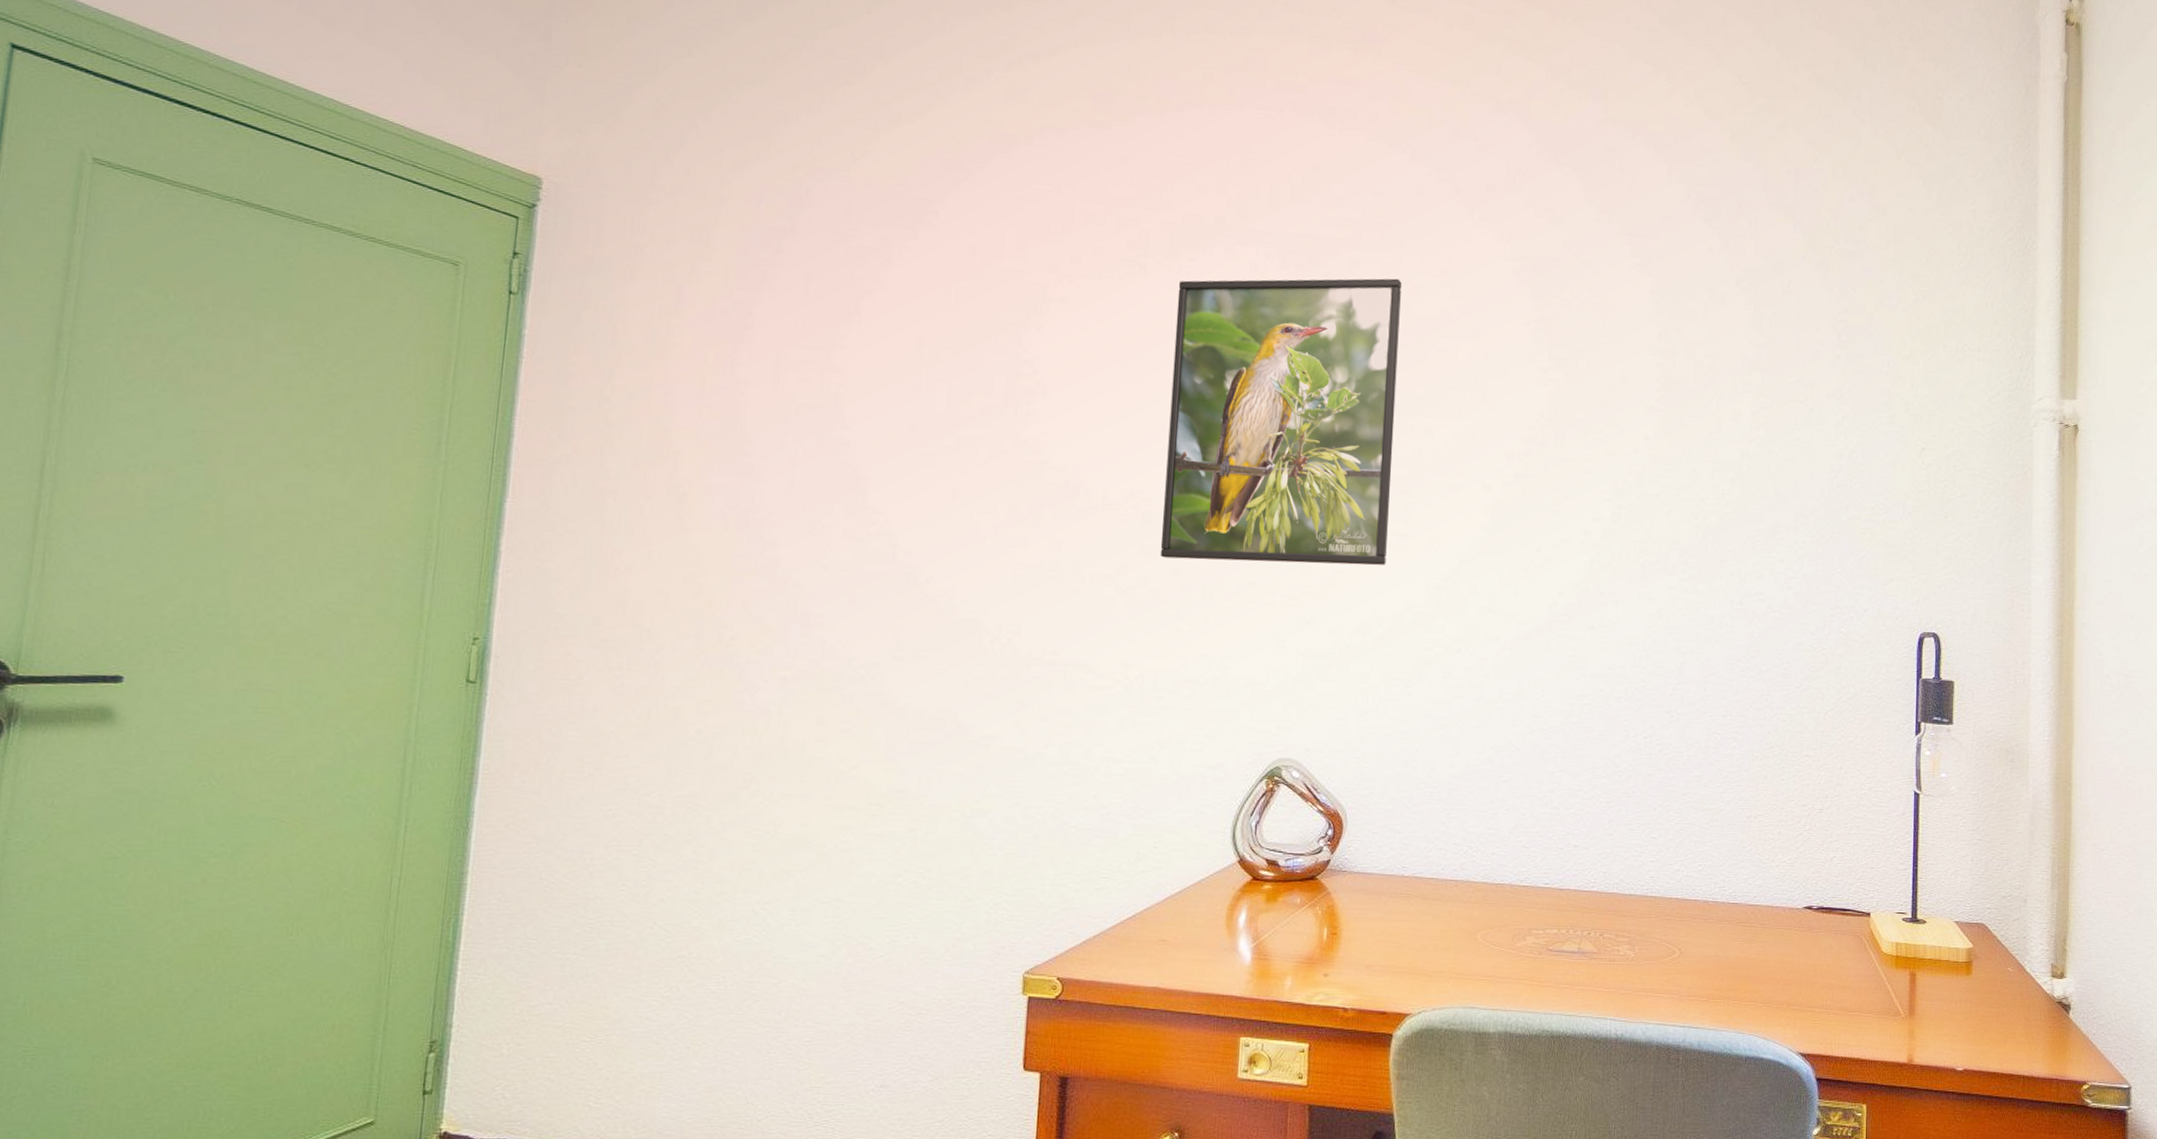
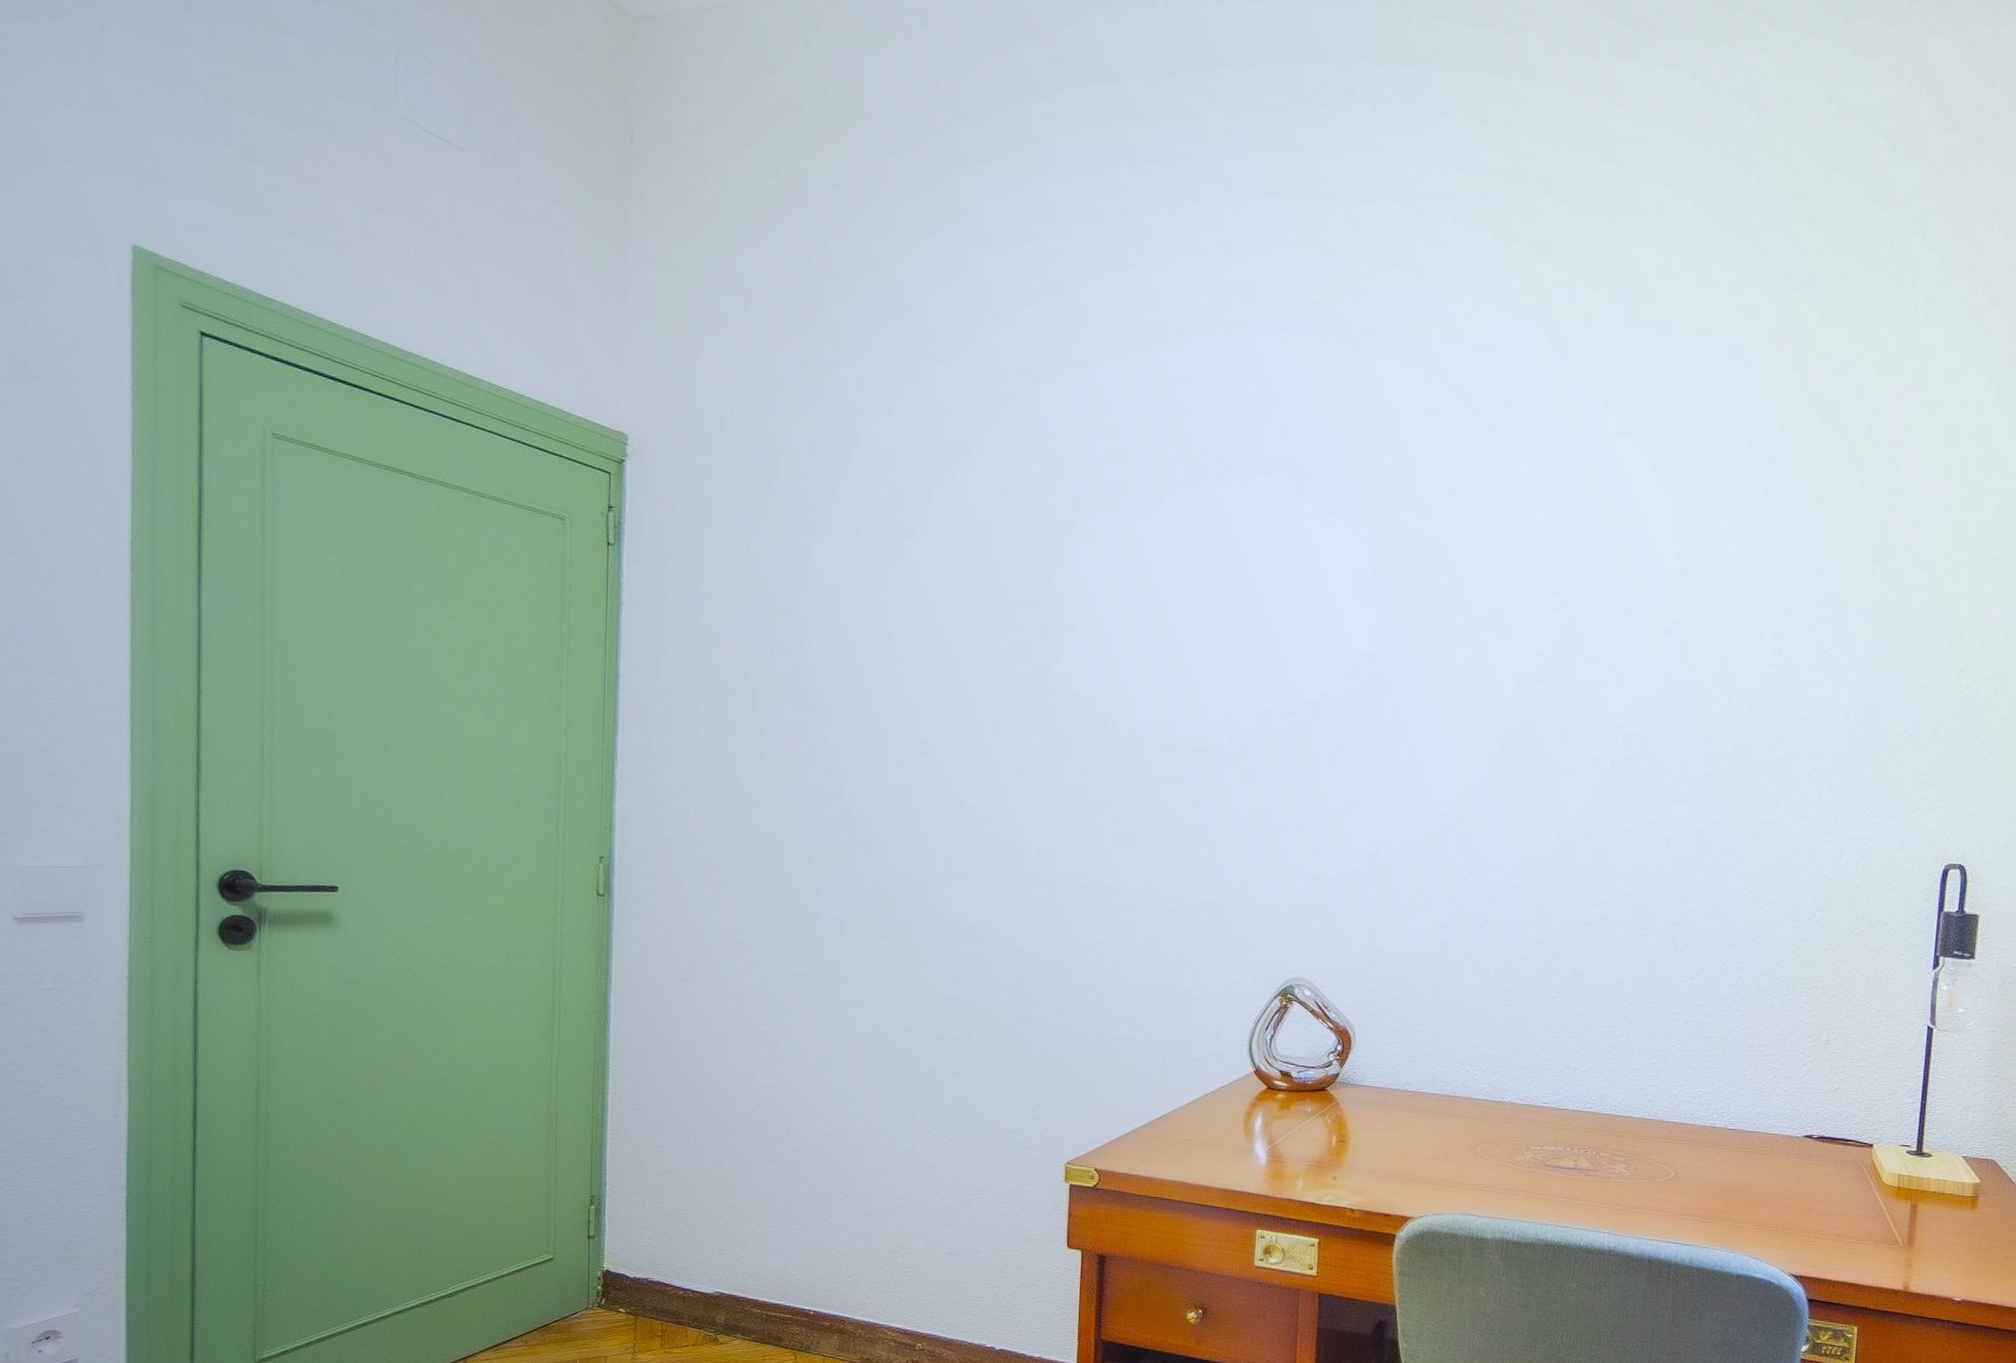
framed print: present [1160,278,1401,566] -> none [1181,502,1414,794]

